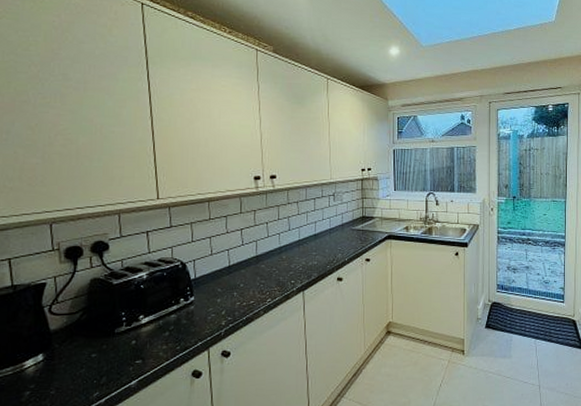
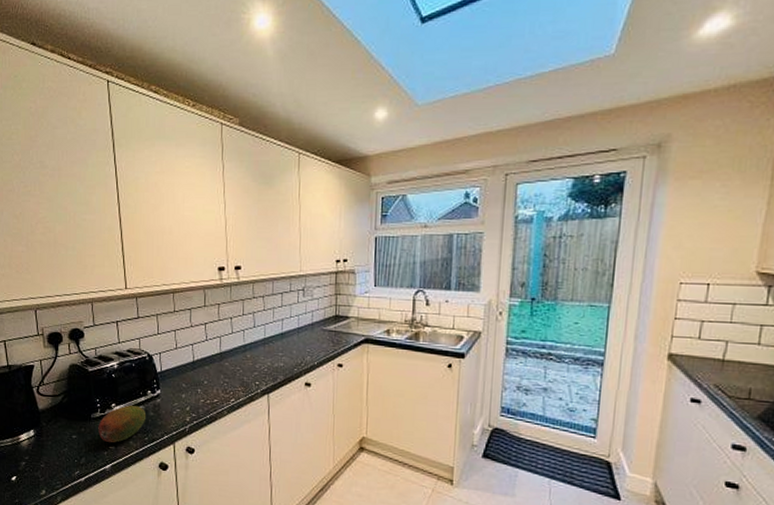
fruit: none [123,314,179,356] -> present [98,405,147,443]

